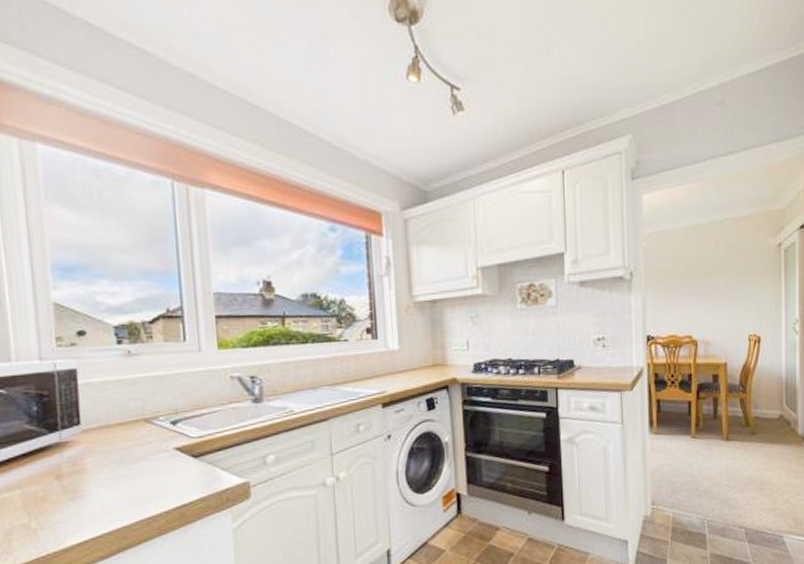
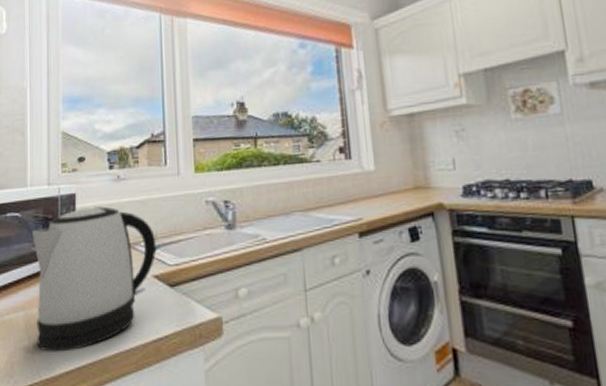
kettle: none [23,382,178,527] -> present [32,206,157,352]

